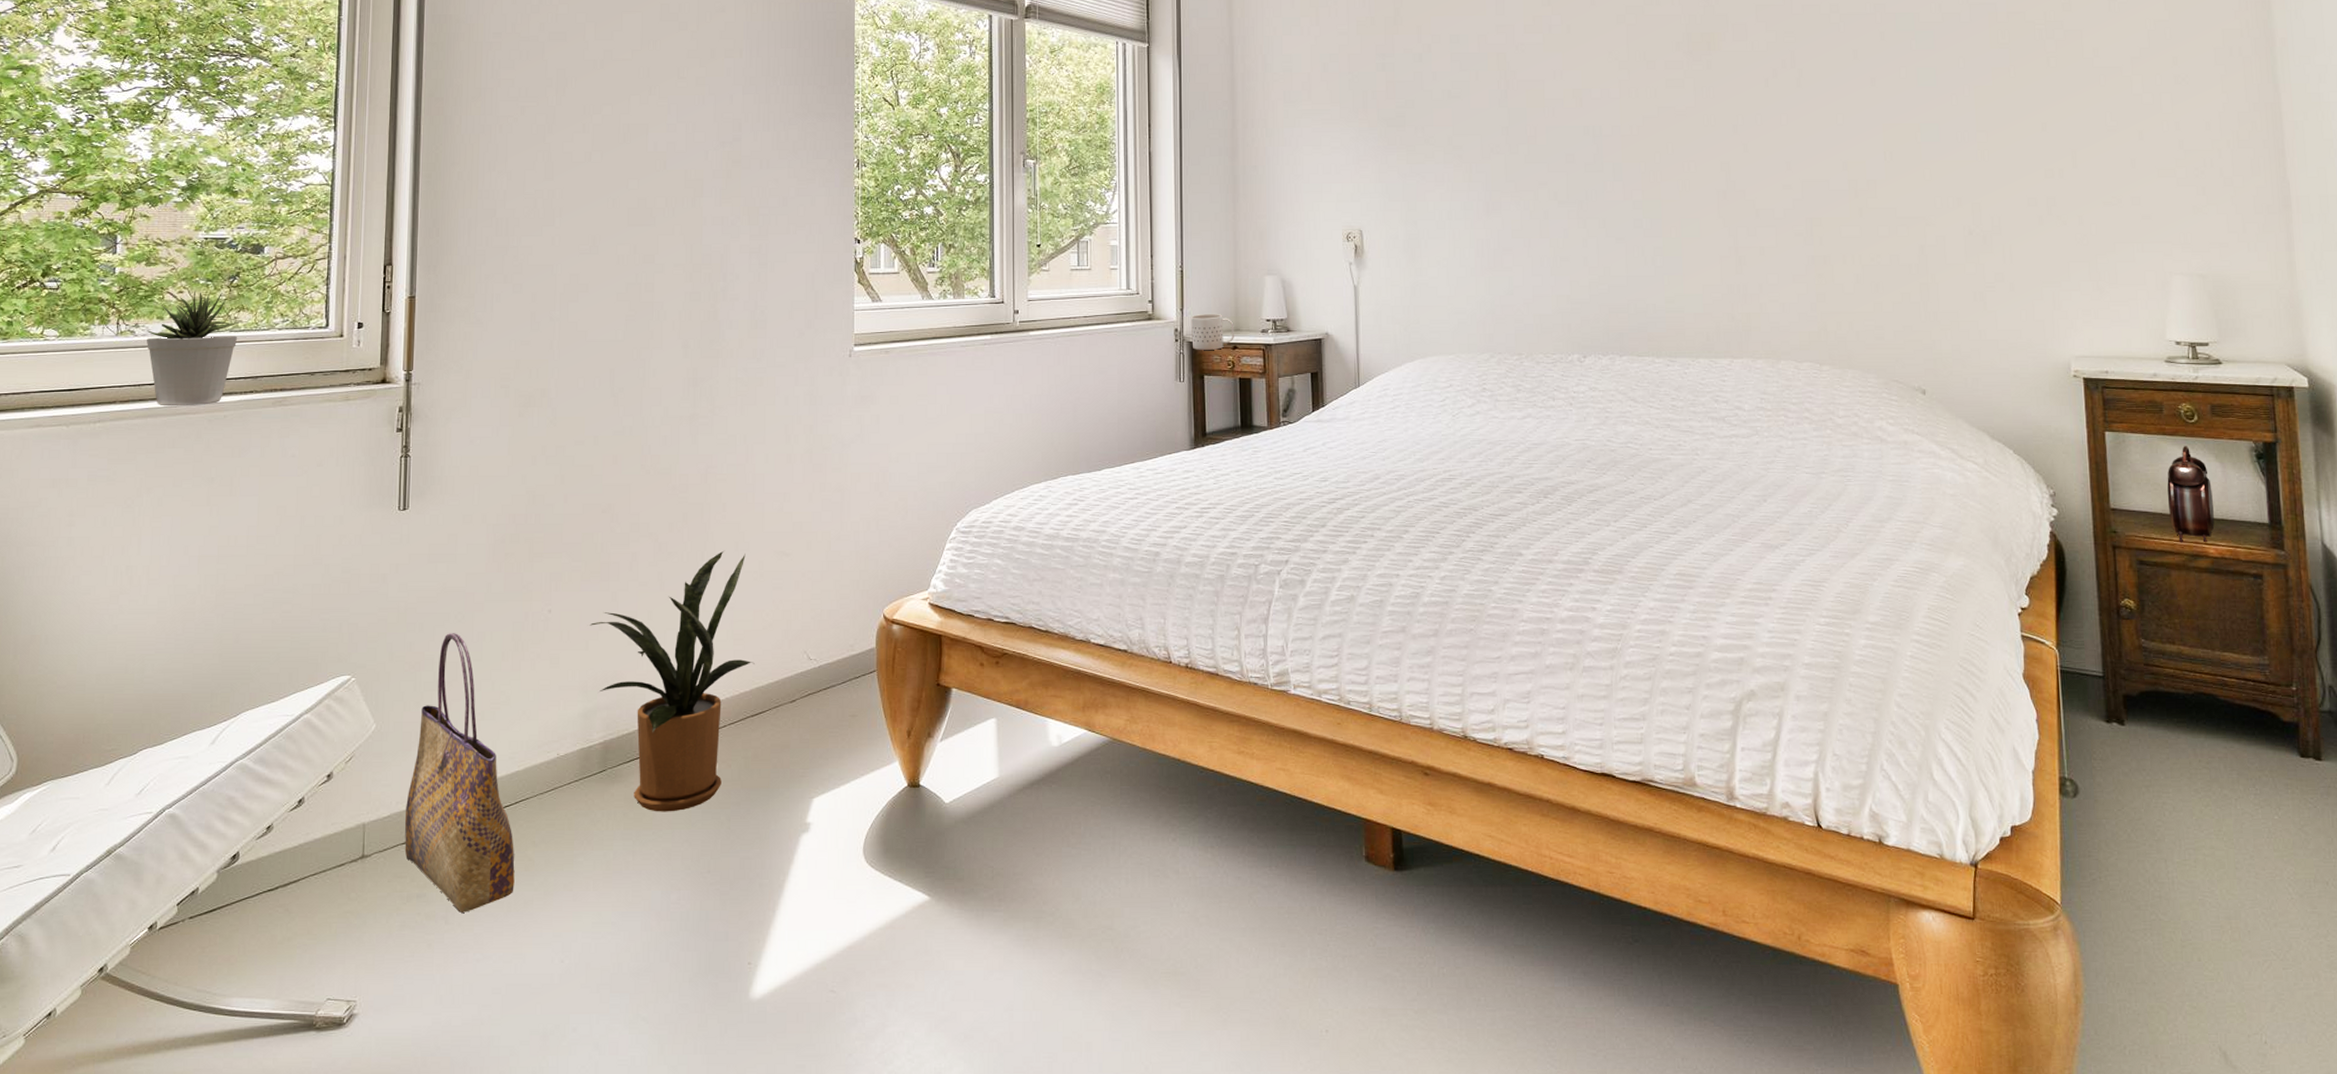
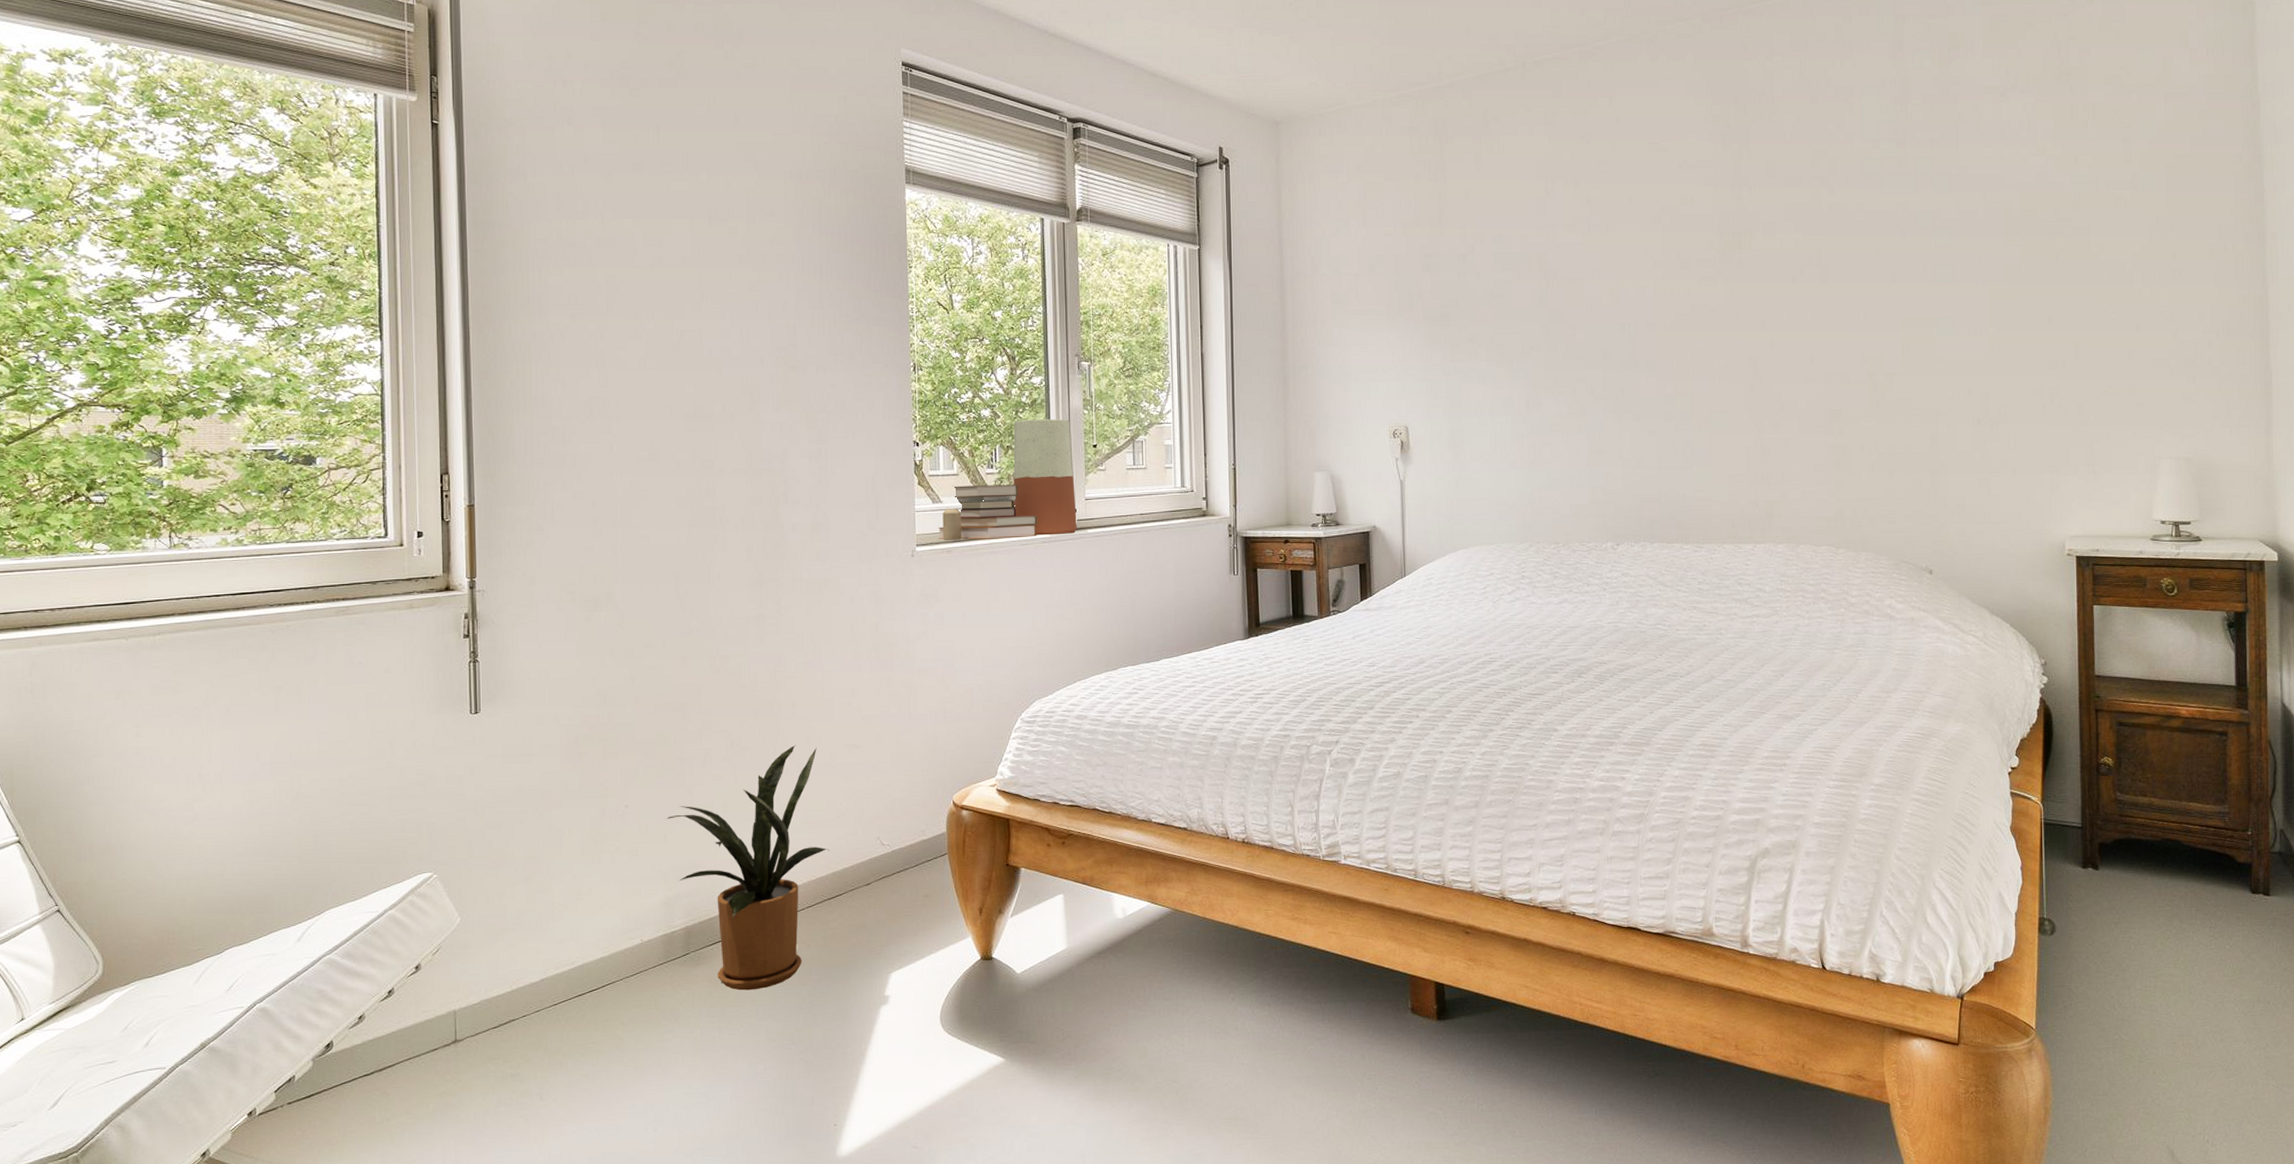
potted plant: present [146,291,239,407] -> none [200,503,295,618]
tote bag: present [404,633,515,913] -> none [494,829,606,1089]
books: none [877,284,979,340] -> present [938,484,1038,540]
candle: none [881,307,901,340] -> present [942,508,962,540]
vase: none [954,218,1019,337] -> present [1013,419,1077,536]
mug: present [1190,313,1234,351] -> none [1243,508,1286,545]
alarm clock: present [2167,446,2215,543] -> none [2147,617,2187,706]

